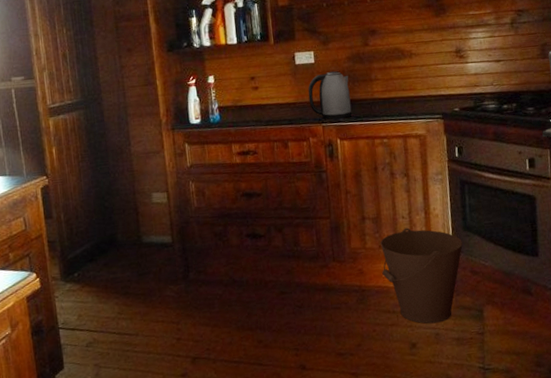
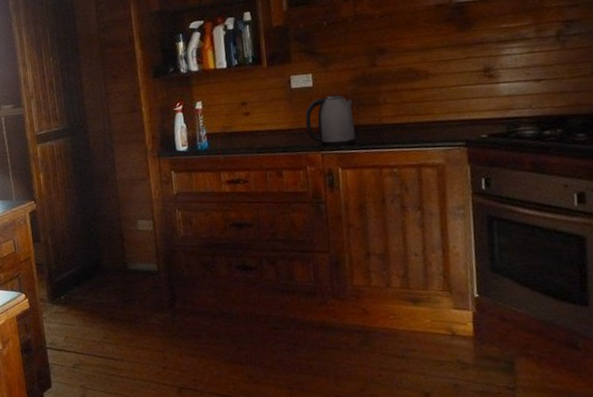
bucket: present [380,227,463,324] -> none [387,266,490,373]

